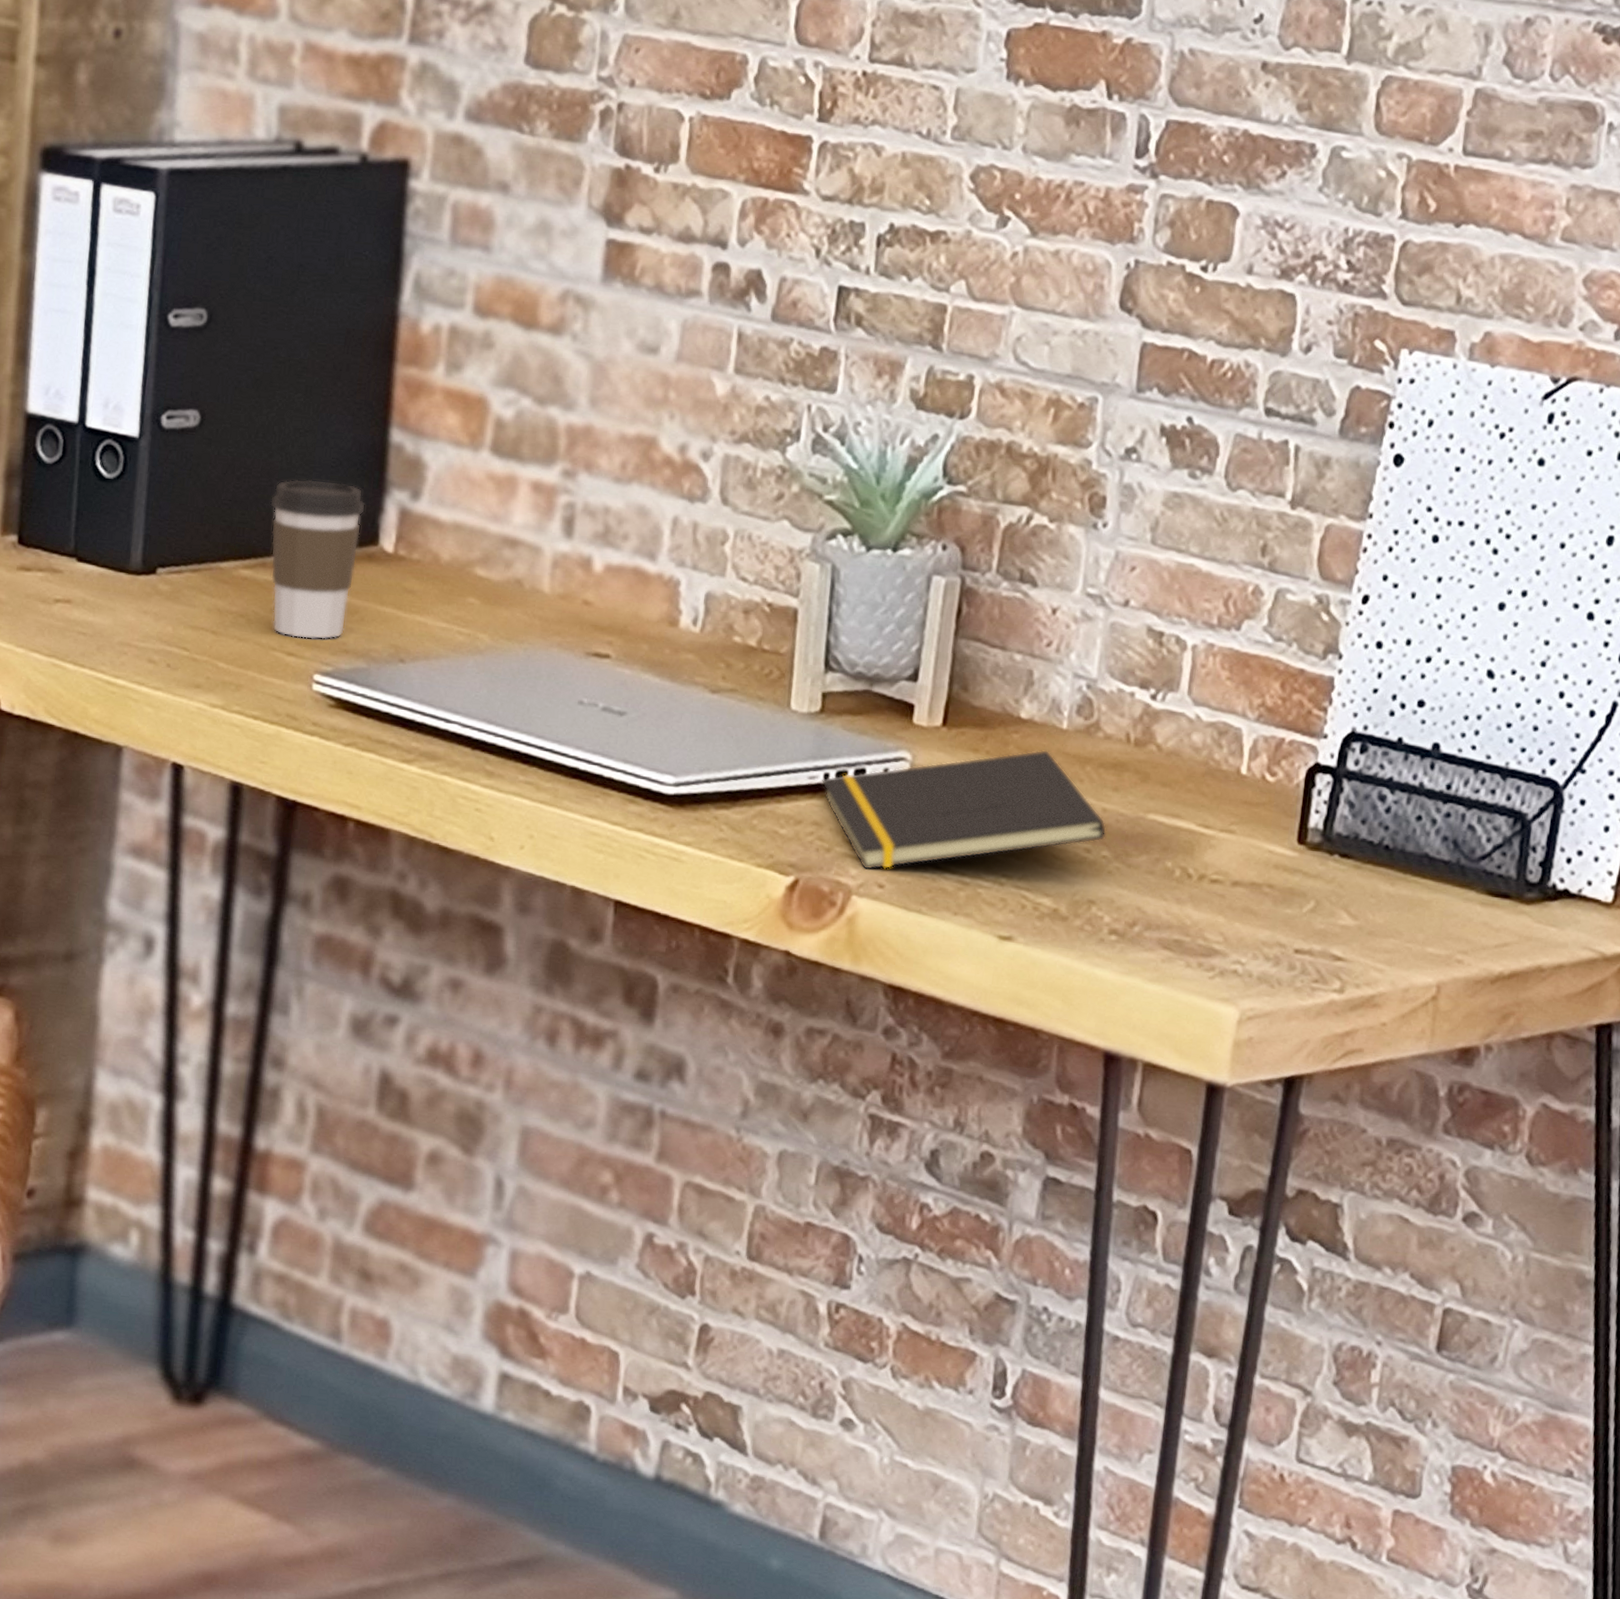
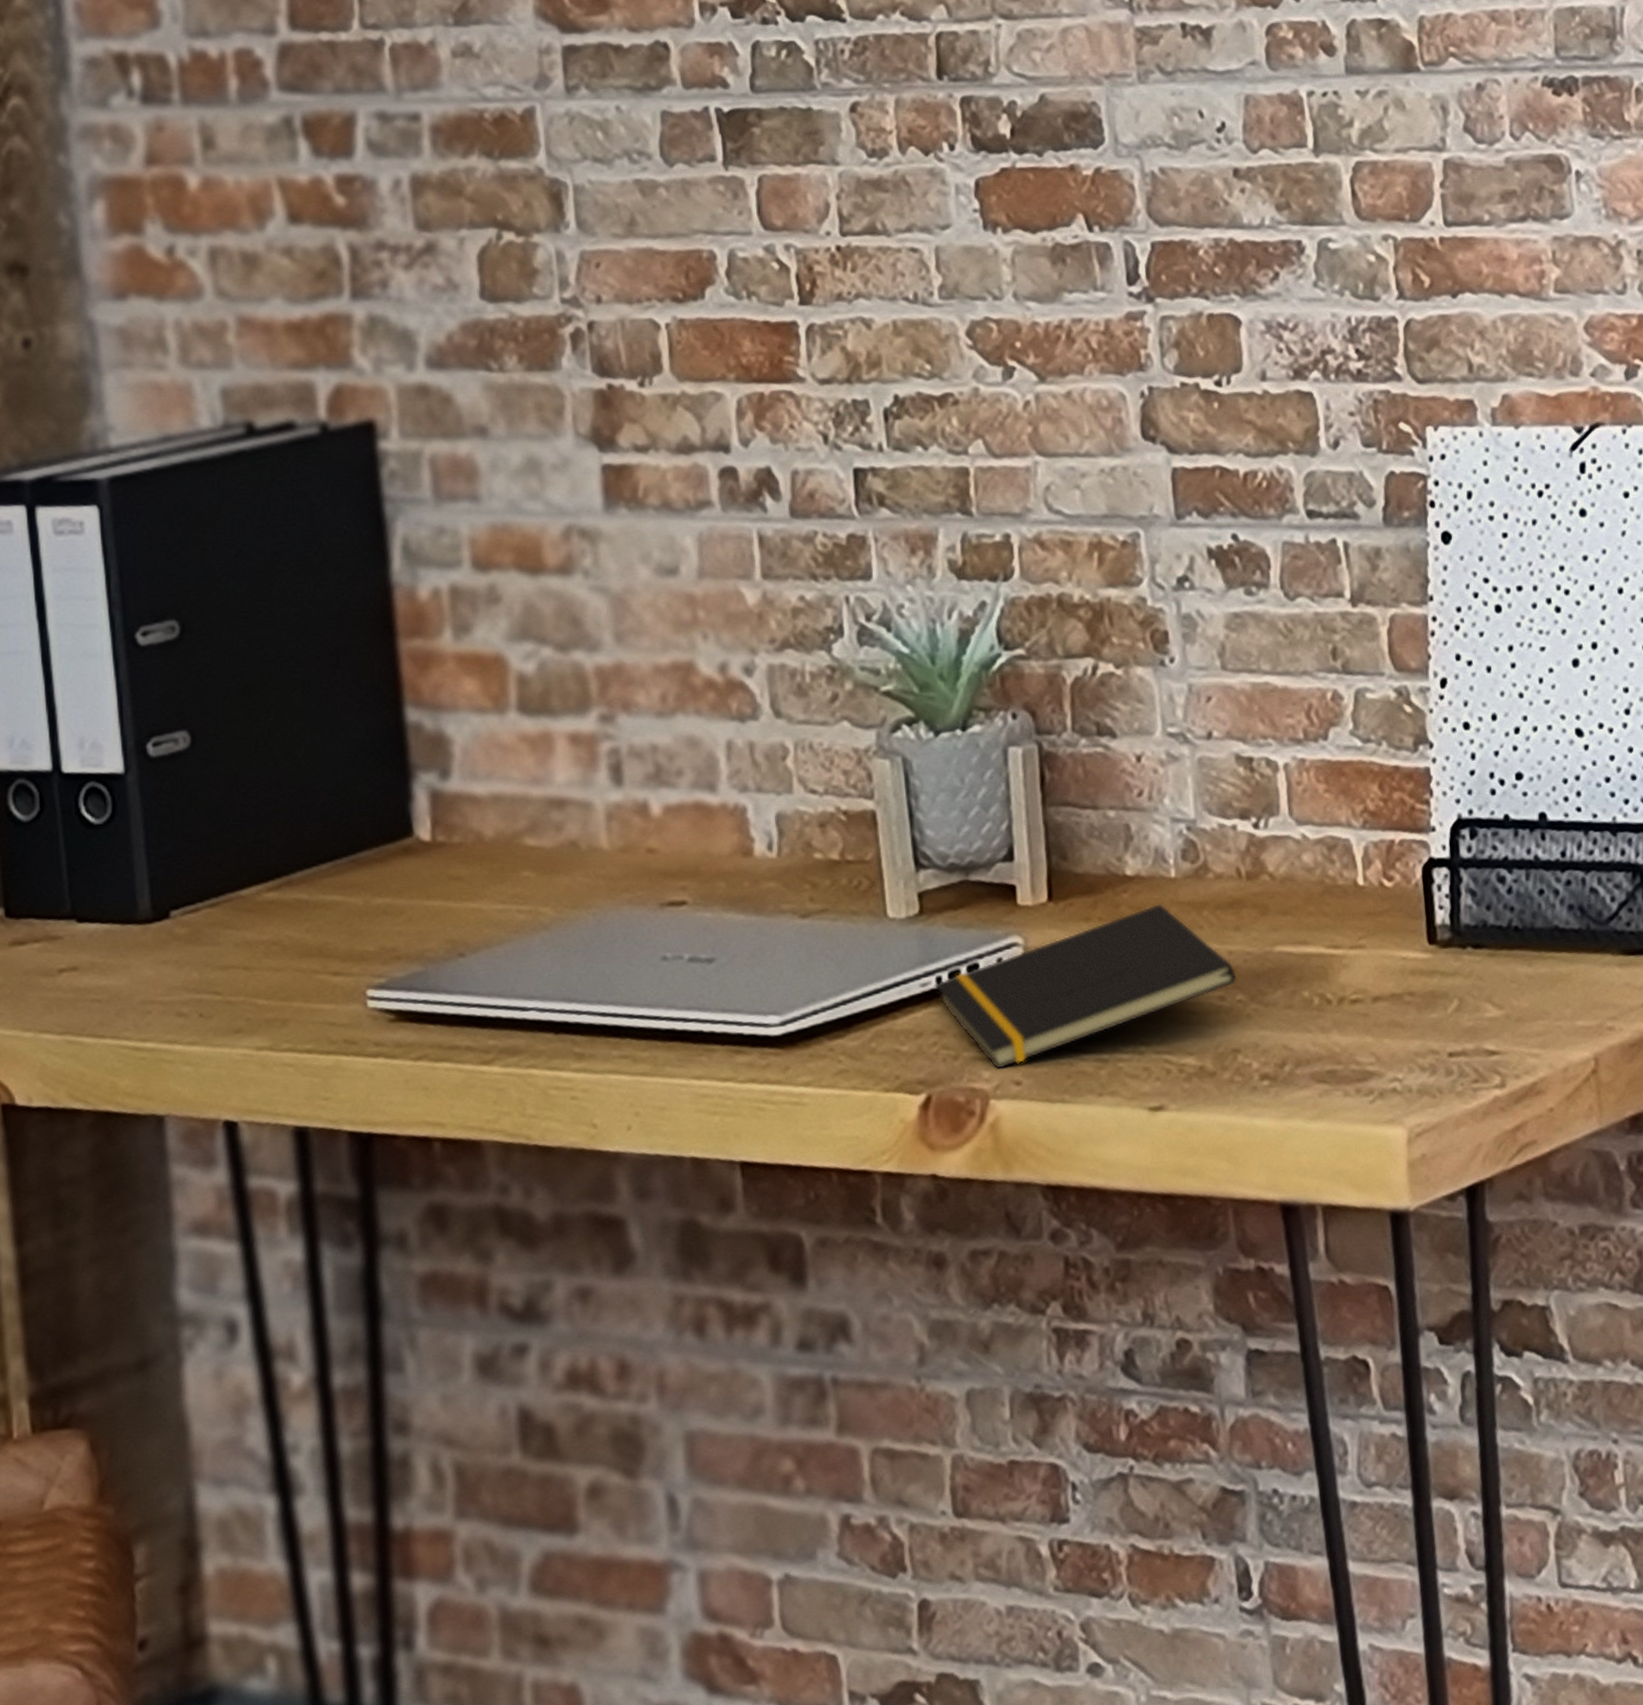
coffee cup: present [270,479,366,640] -> none [285,776,393,956]

